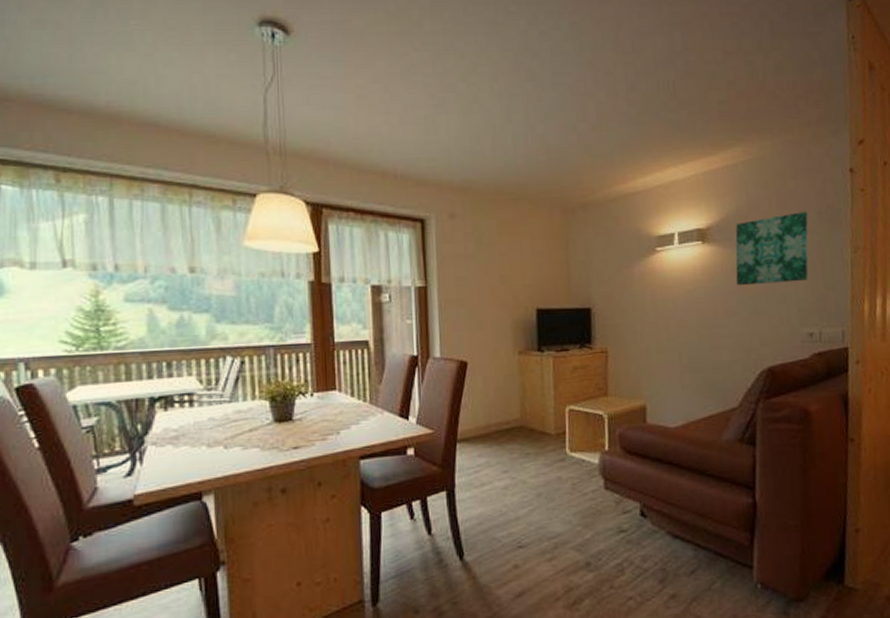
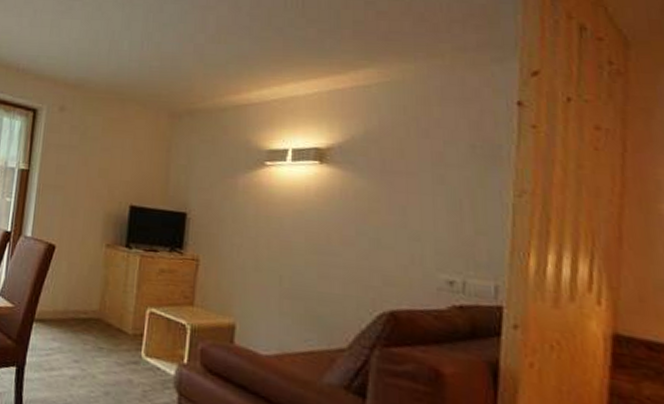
wall art: present [735,212,808,286] -> none [357,143,457,220]

